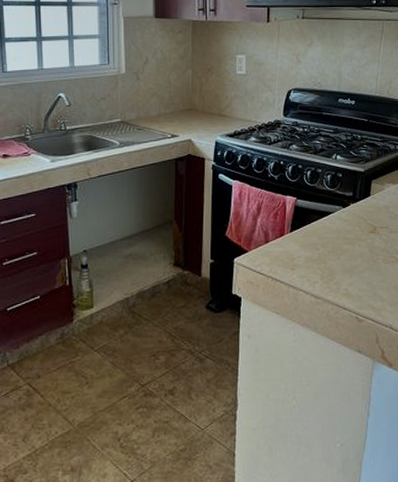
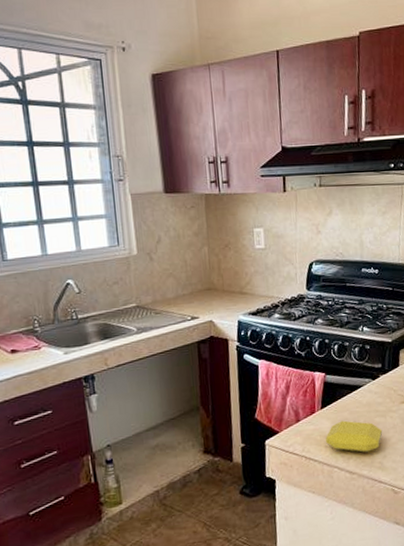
soap bar: none [293,245,350,279] -> present [326,420,383,453]

